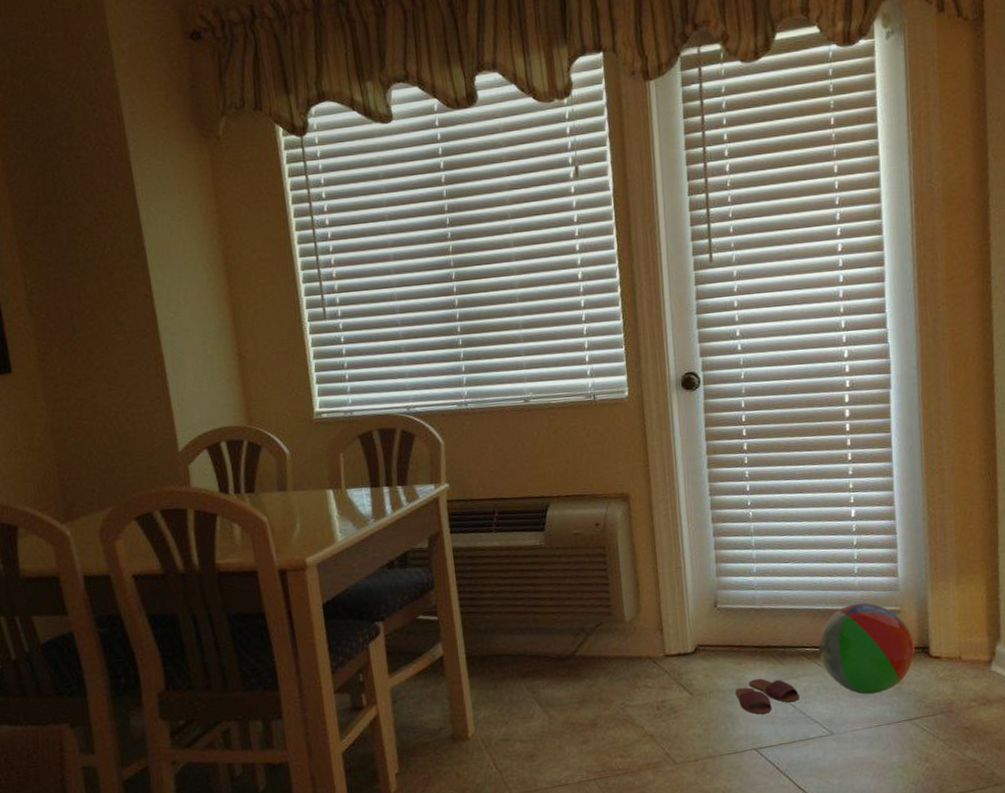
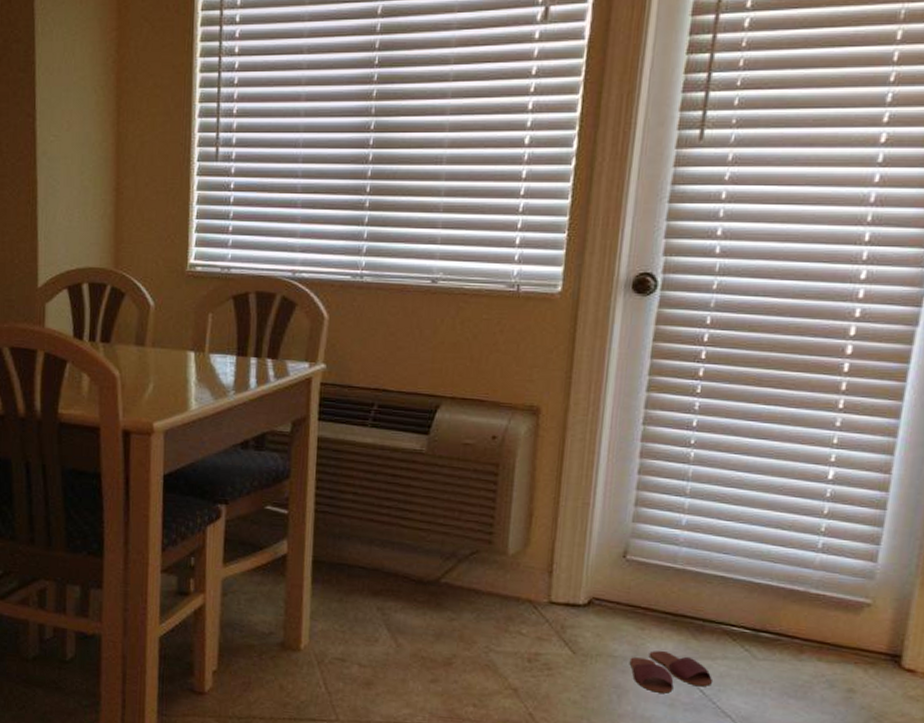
beach ball: present [818,602,915,695] -> none [748,584,883,699]

